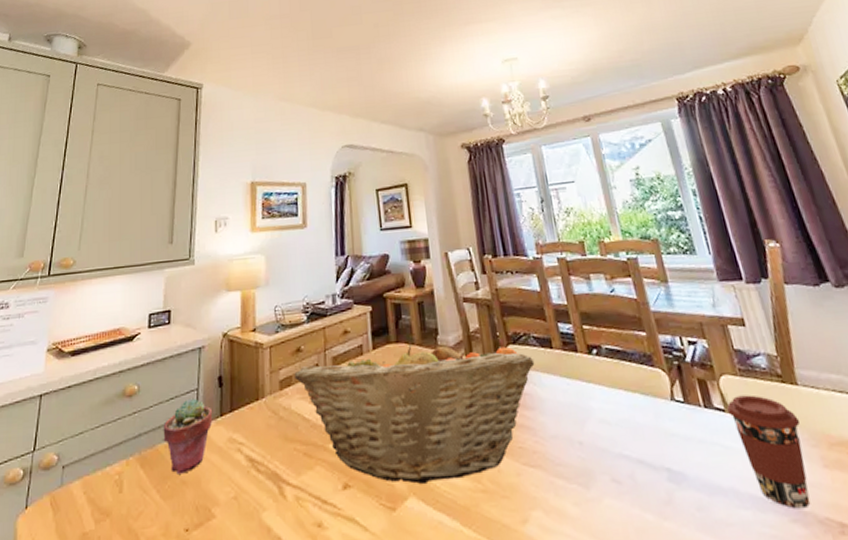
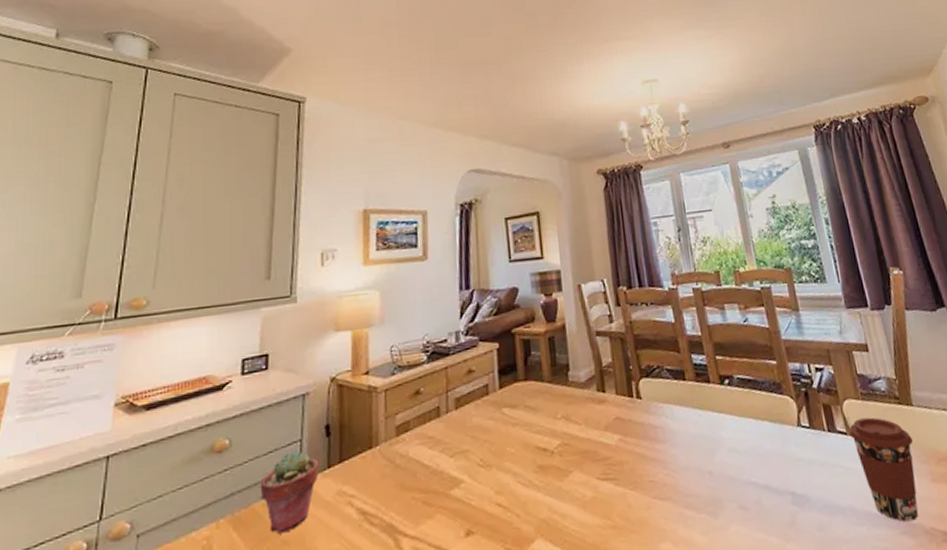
fruit basket: present [294,339,535,484] -> none [412,376,668,525]

